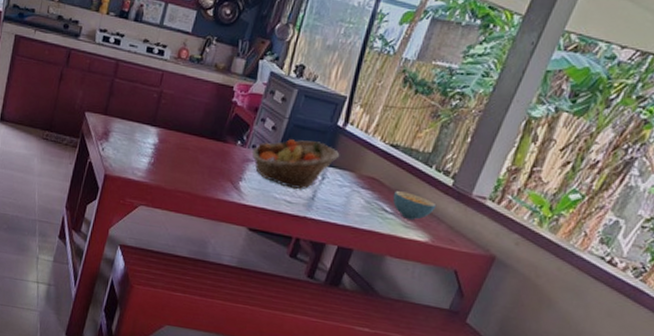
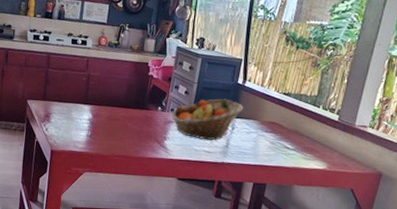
cereal bowl: present [392,191,437,220] -> none [291,130,328,152]

